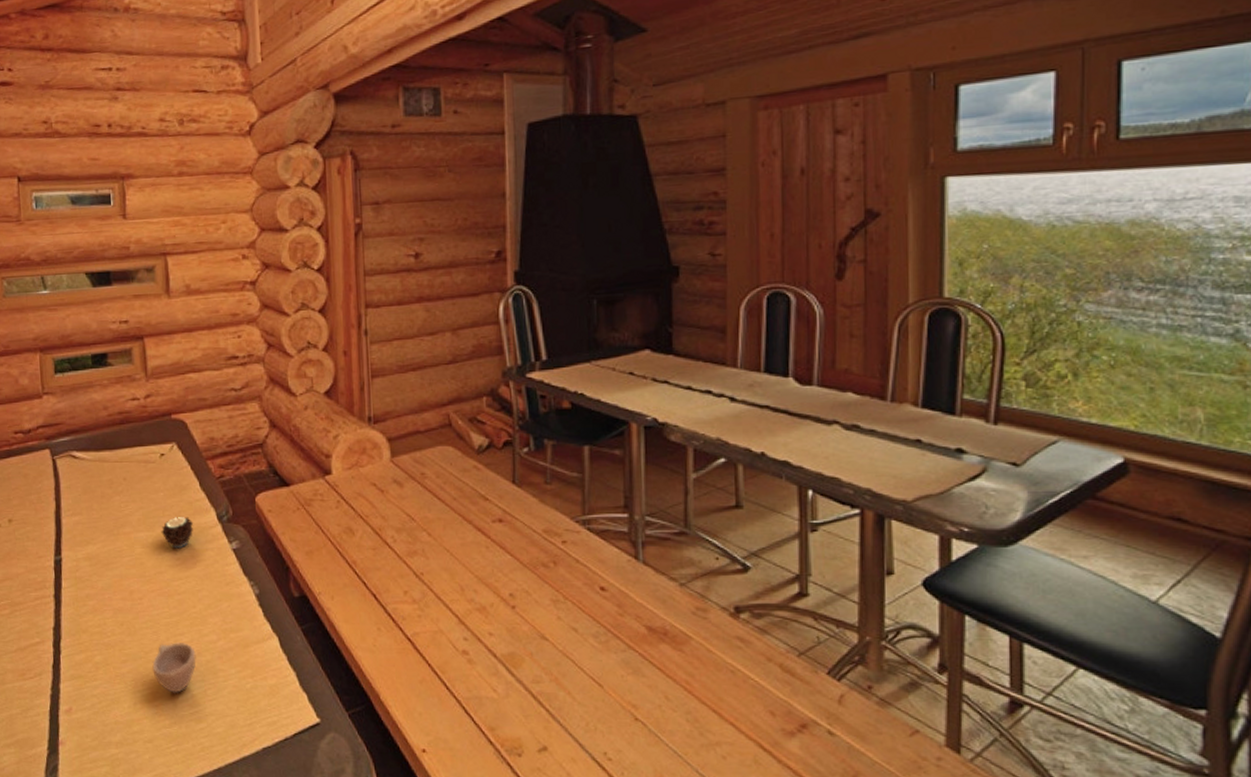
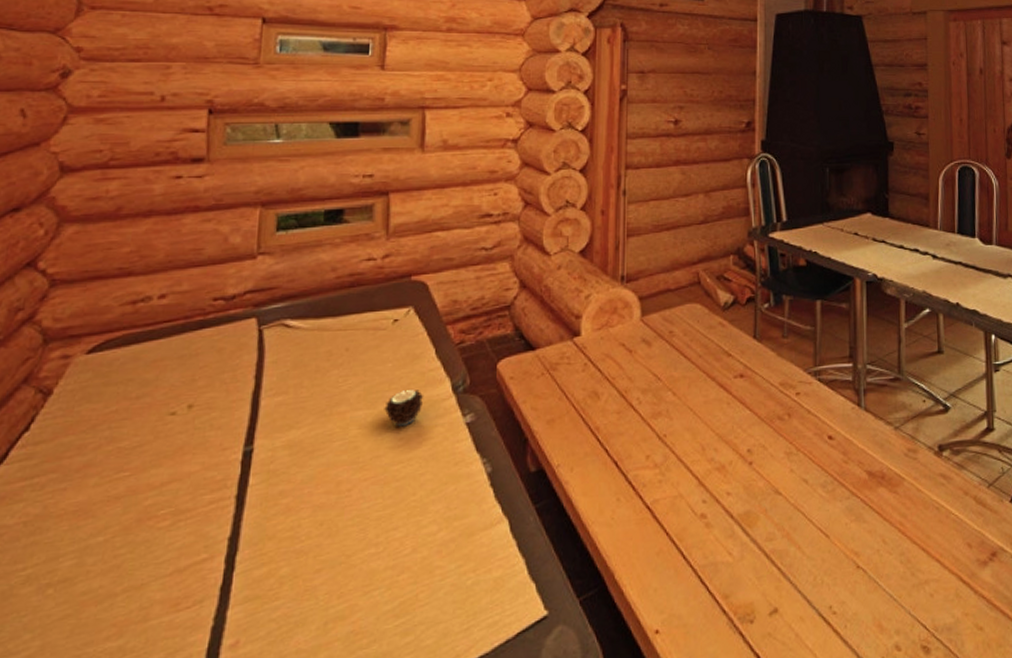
cup: present [152,643,196,694] -> none [354,538,410,604]

